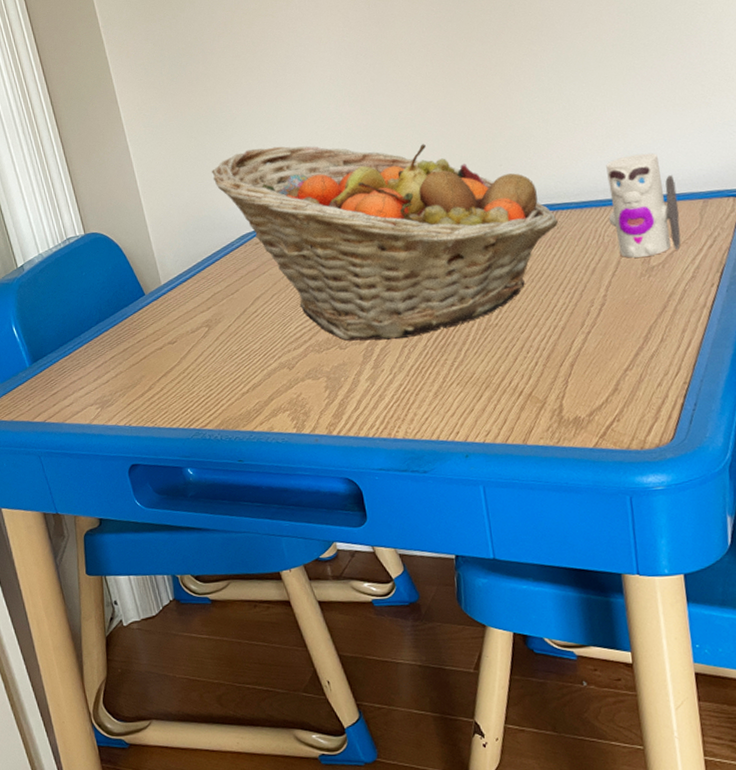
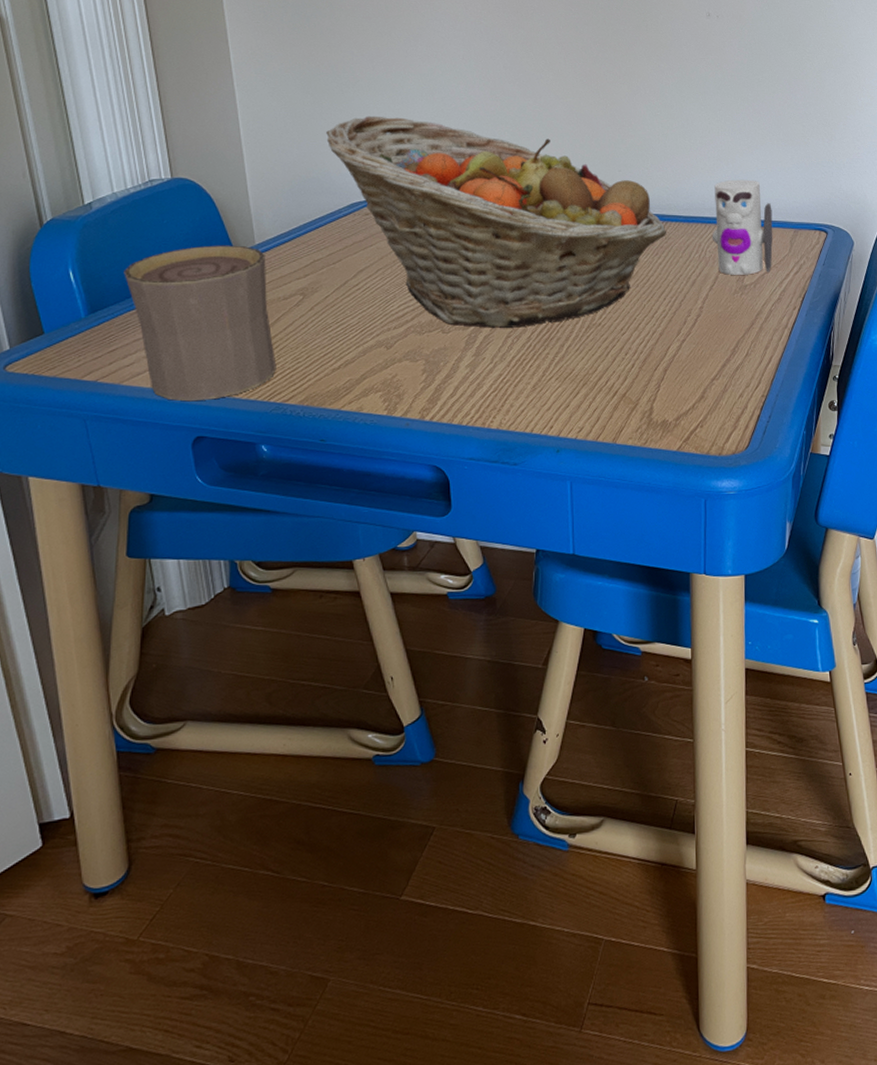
cup: none [55,287,193,434] -> present [123,245,277,402]

